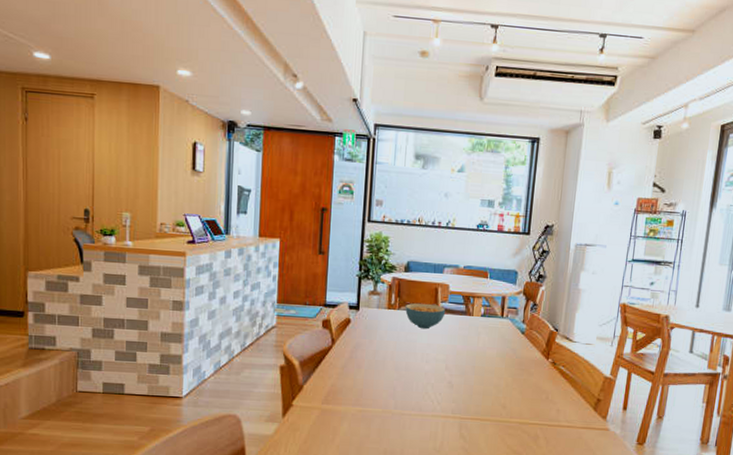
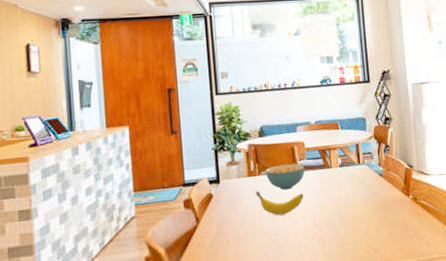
banana: none [393,325,440,353] -> present [256,191,304,216]

